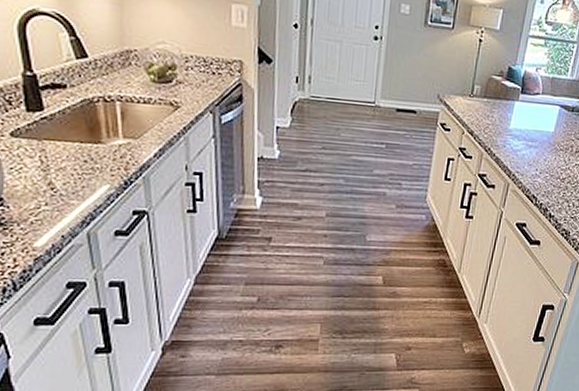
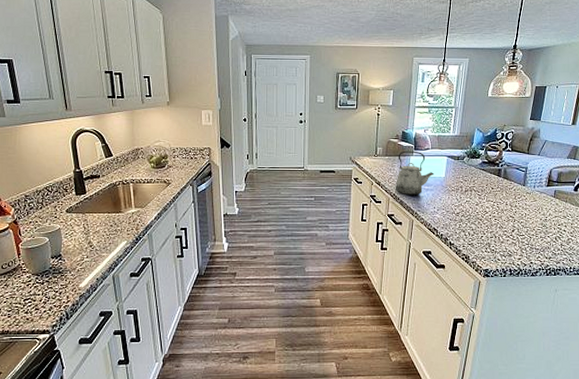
kettle: none [491,93,542,153] -> present [395,151,435,196]

